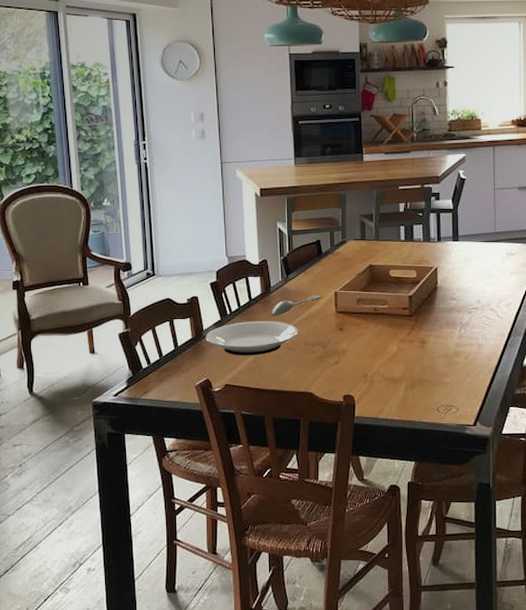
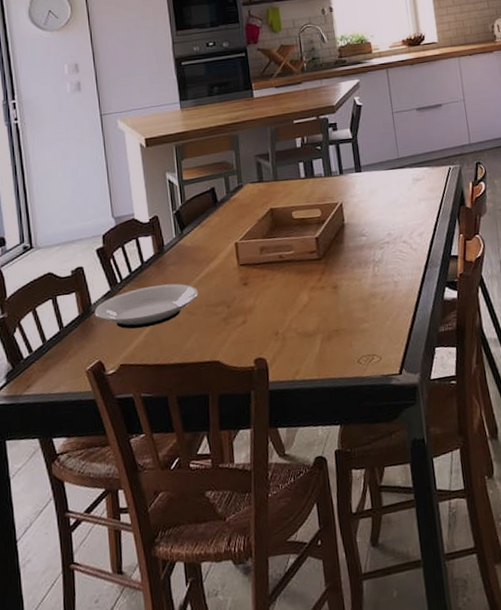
spoon: present [272,296,320,316] -> none [167,249,220,278]

